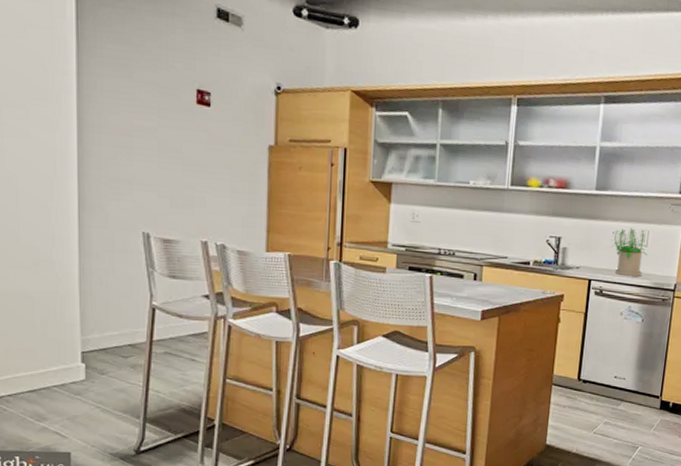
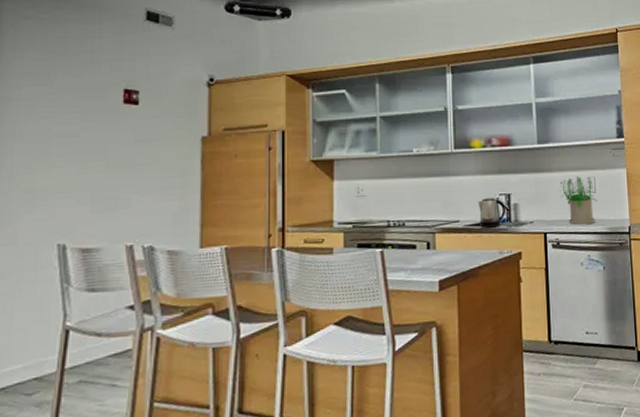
kettle: none [527,237,555,268] -> present [478,197,506,228]

